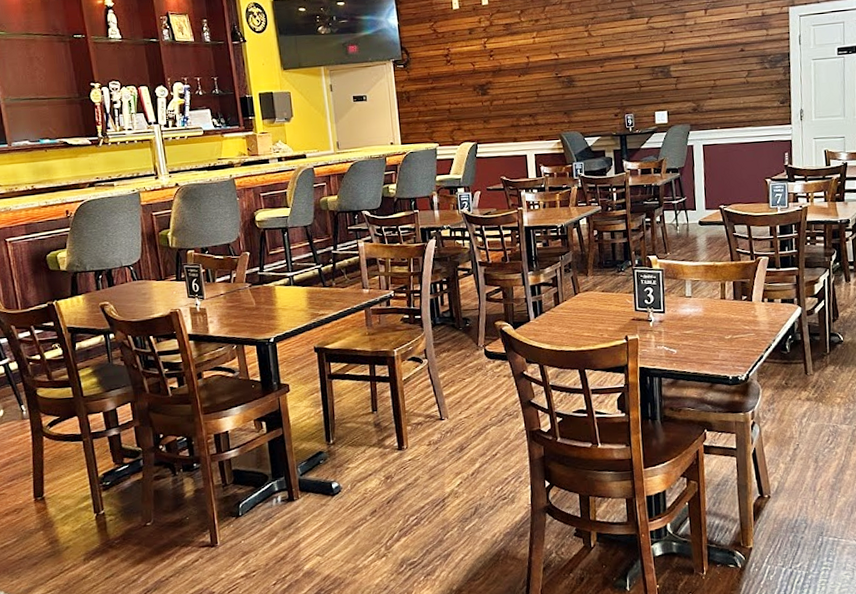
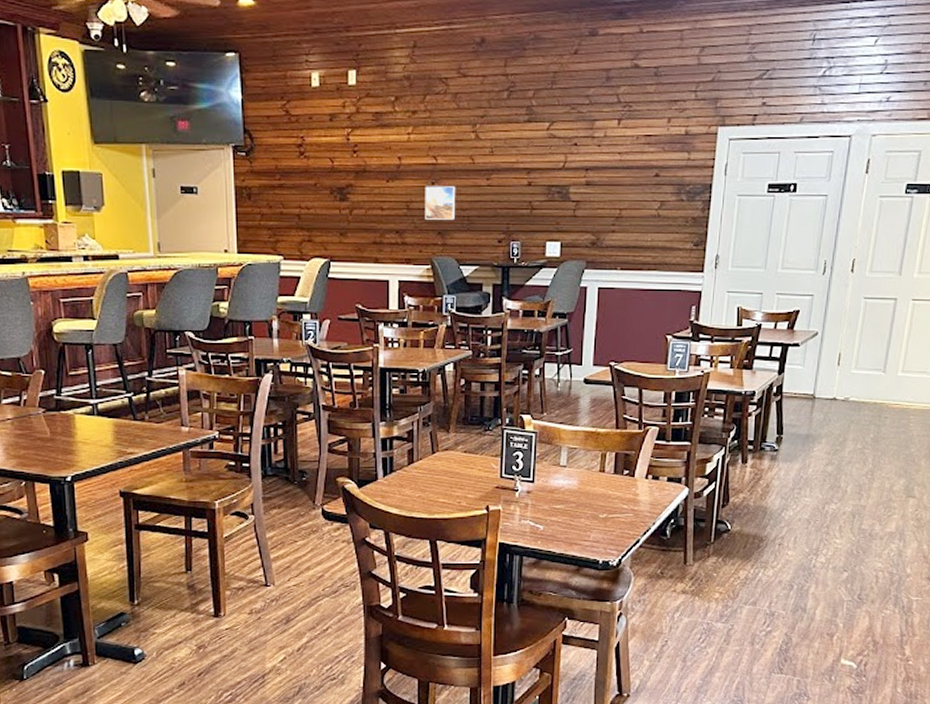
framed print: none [550,75,577,104] -> present [425,186,456,220]

